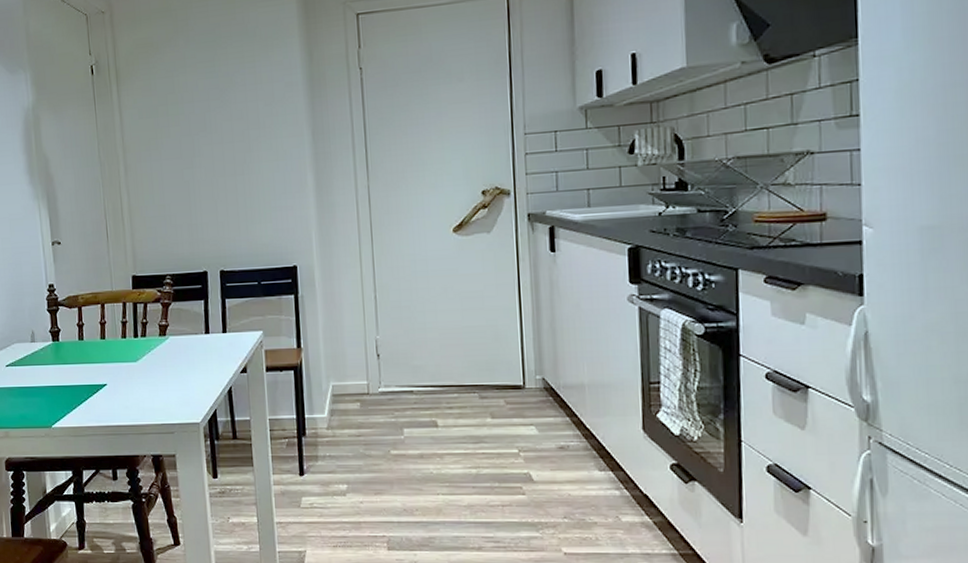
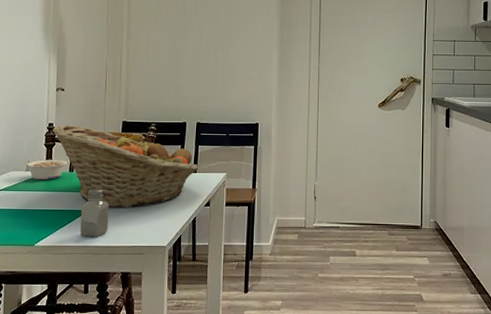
legume: none [30,327,76,351] -> present [26,160,68,180]
fruit basket: none [52,285,229,381] -> present [51,125,199,209]
saltshaker: none [97,357,131,415] -> present [79,188,109,237]

